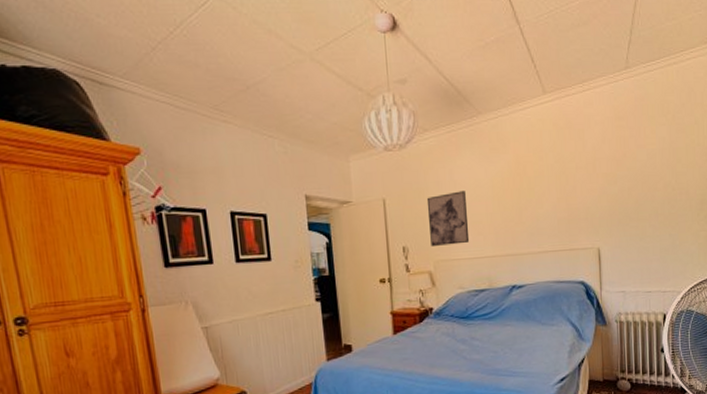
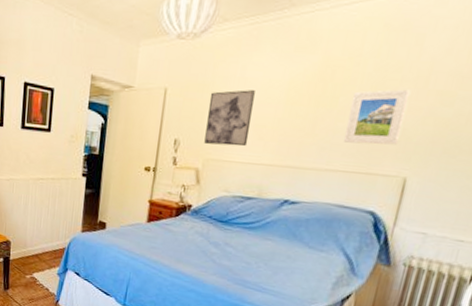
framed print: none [544,175,586,226] -> present [343,89,411,145]

